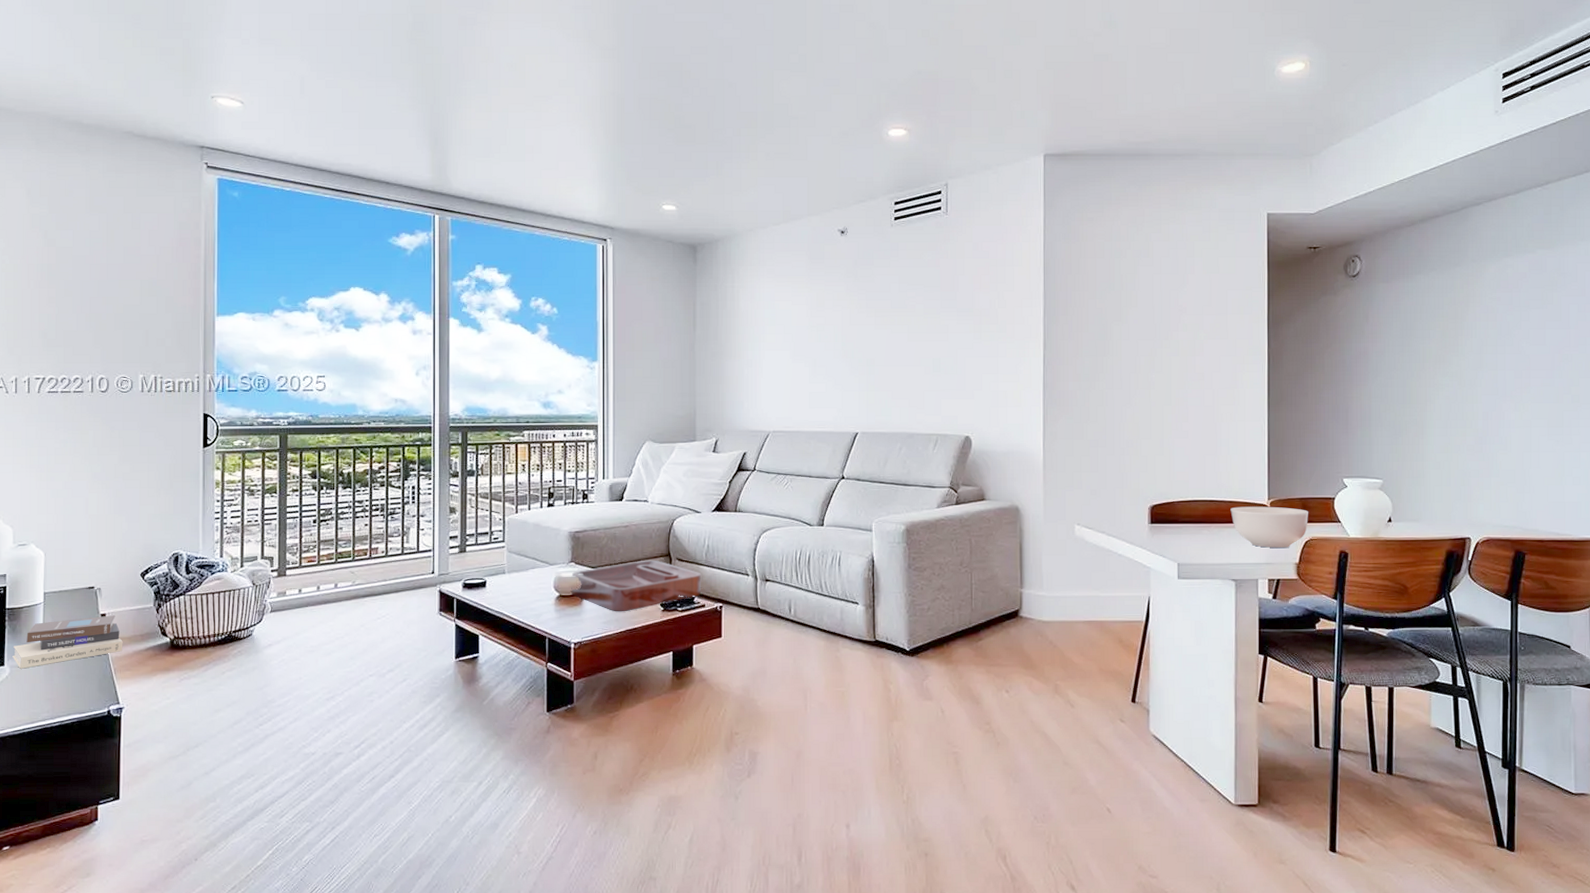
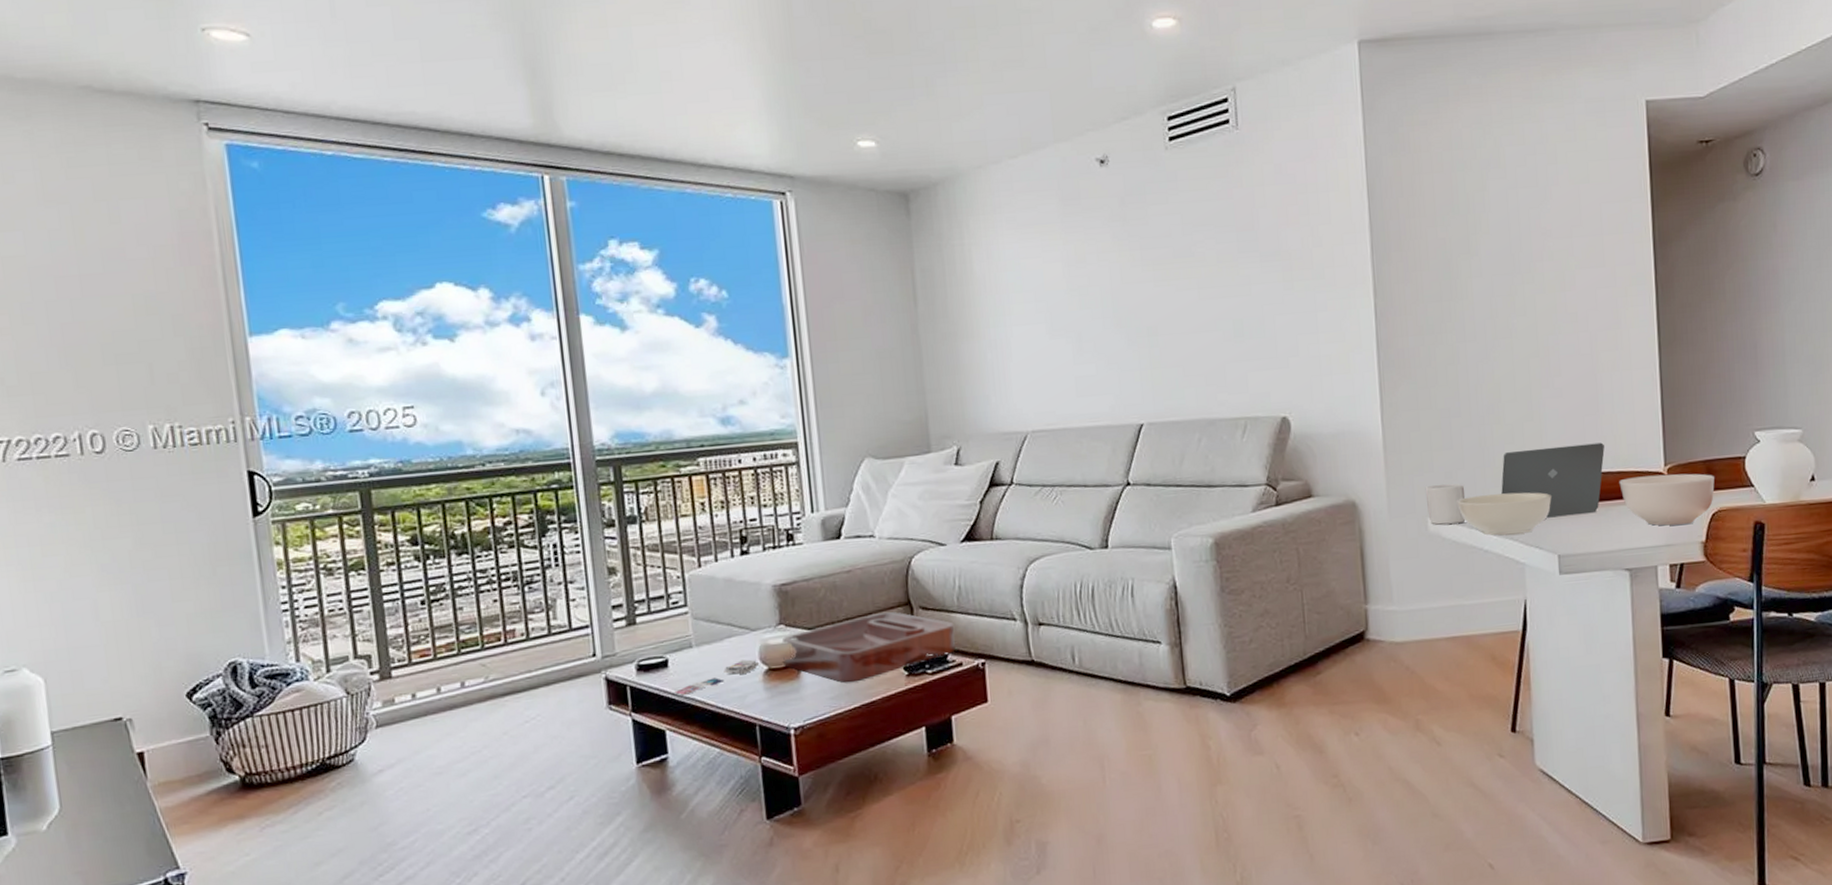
books: present [12,615,123,669] -> none [16,752,175,837]
magazine: none [489,587,553,610] -> present [675,659,760,696]
mug: none [1074,498,1106,532] -> present [1425,483,1466,526]
bowl: none [1099,510,1176,544] -> present [1457,492,1553,536]
laptop: none [1135,477,1220,533] -> present [1501,442,1605,518]

